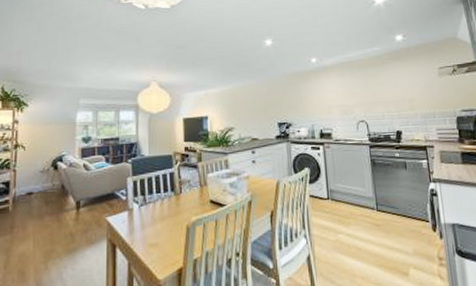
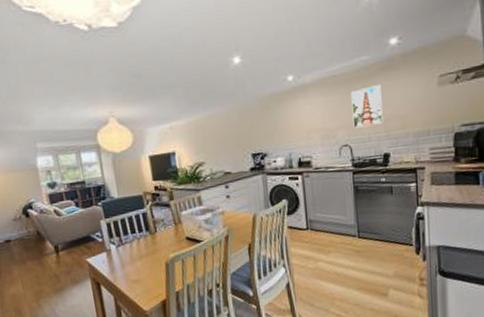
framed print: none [365,71,395,107] -> present [351,85,384,129]

